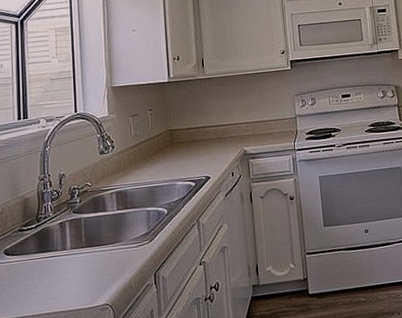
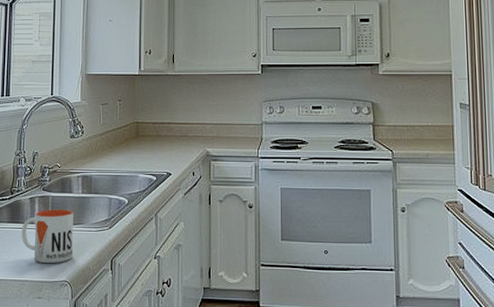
mug: none [52,229,112,290] -> present [21,209,73,263]

